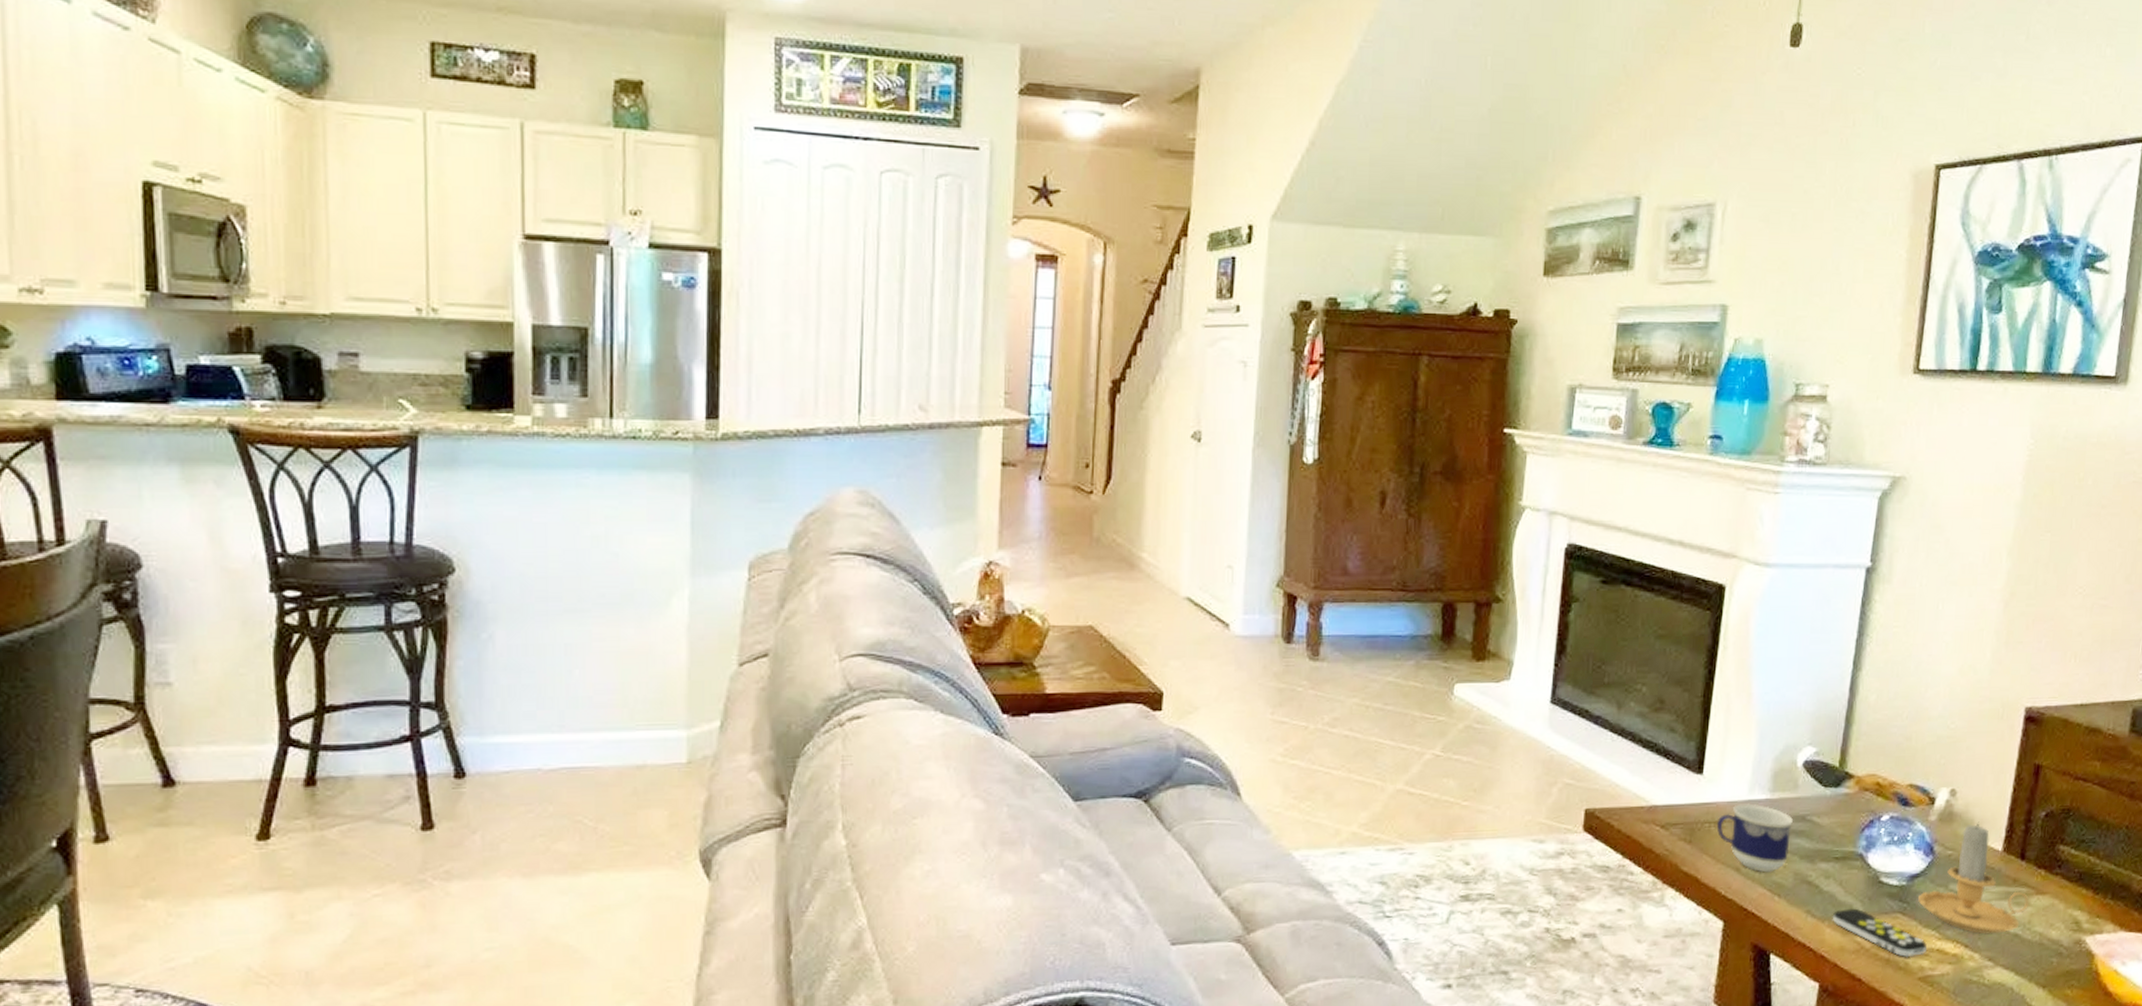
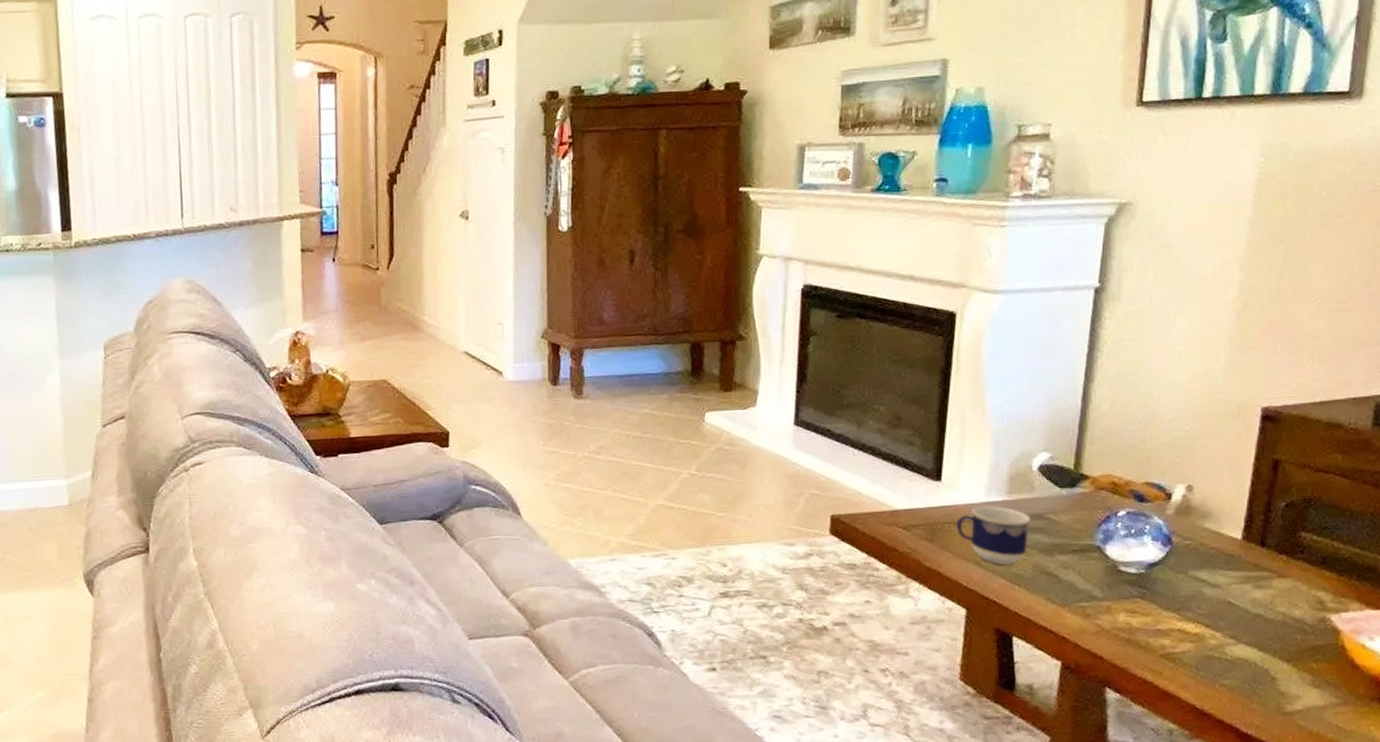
remote control: present [1832,908,1927,958] -> none [1072,594,1167,638]
candle: present [1917,821,2029,935] -> none [1156,513,1270,615]

